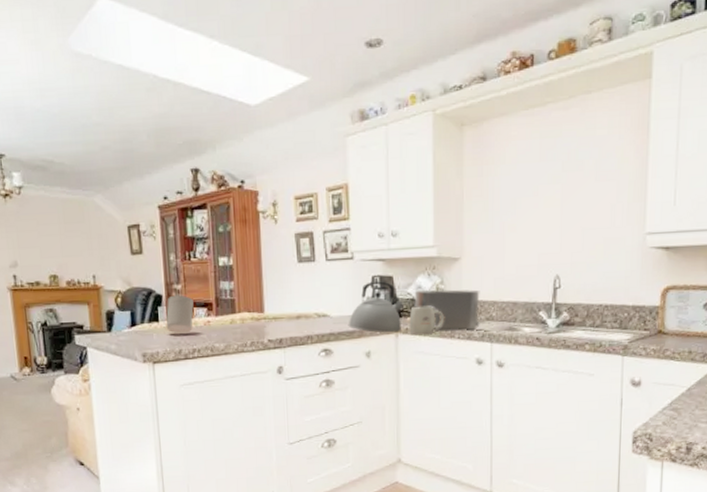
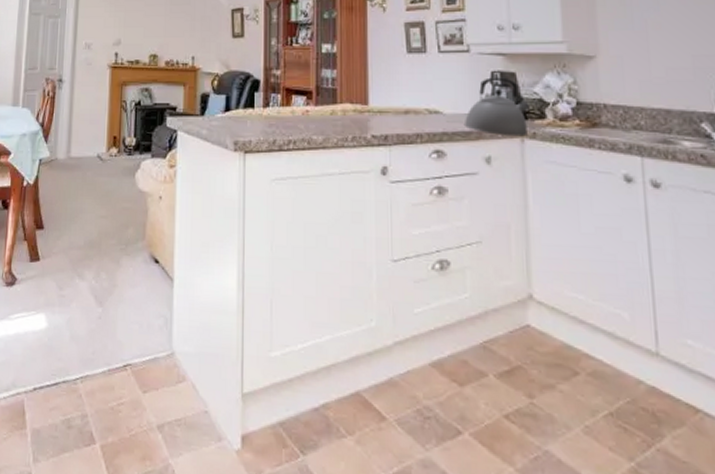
canister: present [156,293,204,334] -> none [252,79,304,122]
mug: present [409,306,444,336] -> none [536,108,580,142]
toaster: present [414,289,480,333] -> none [542,89,626,141]

